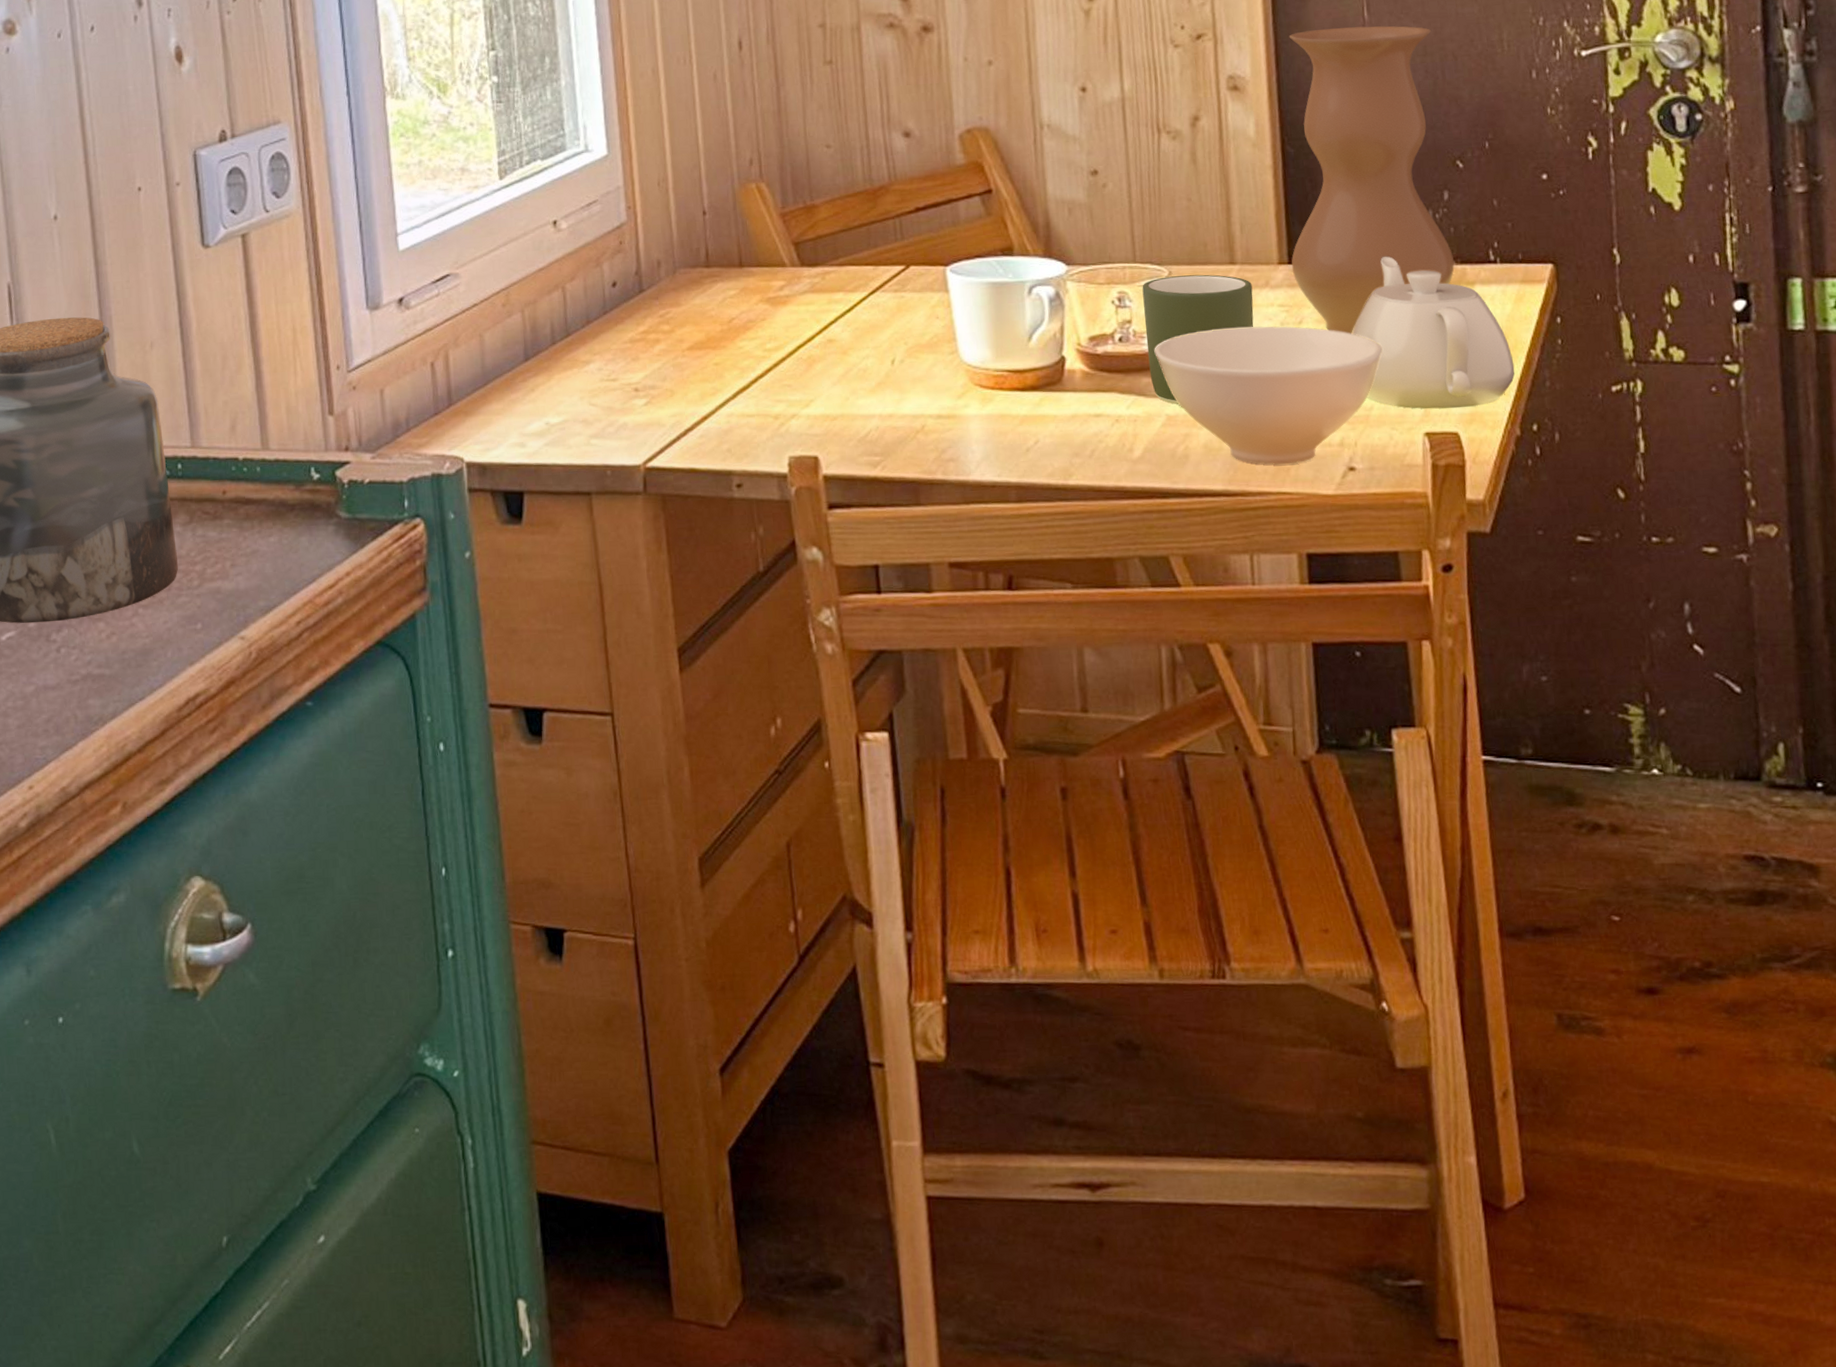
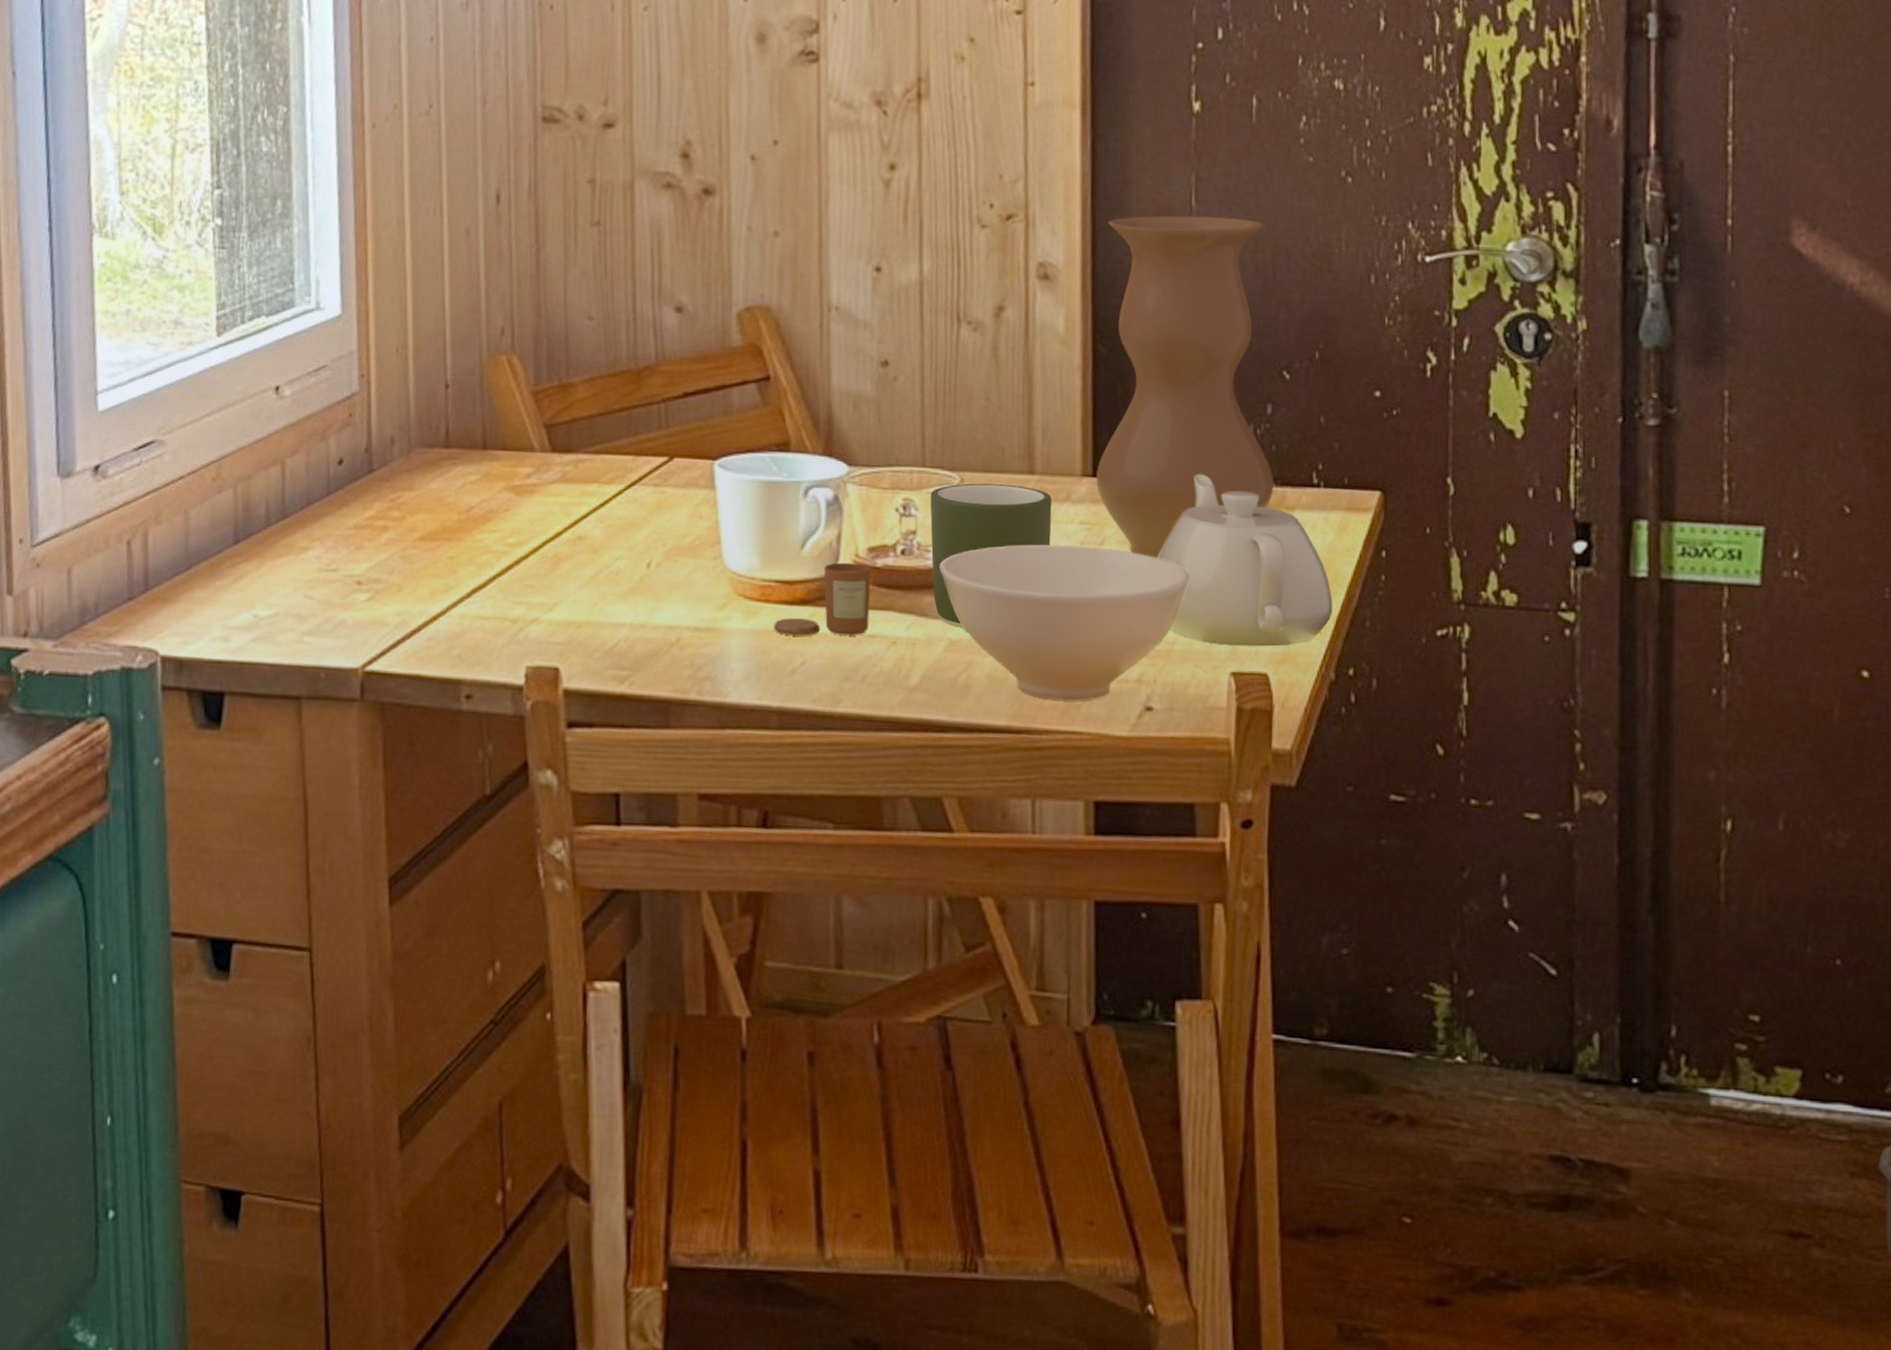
candle: none [1008,351,1094,419] -> present [774,562,871,636]

